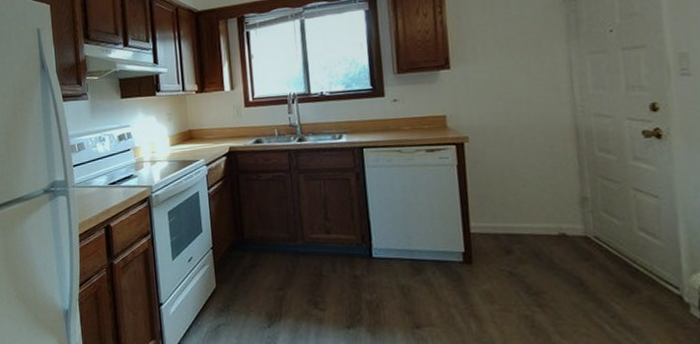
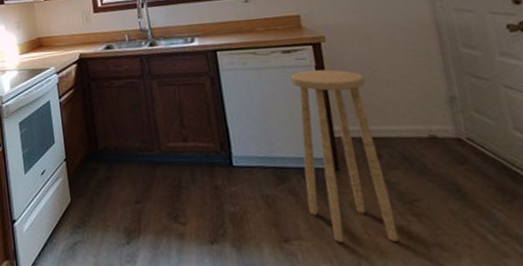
stool: none [433,168,523,329] -> present [290,69,399,242]

